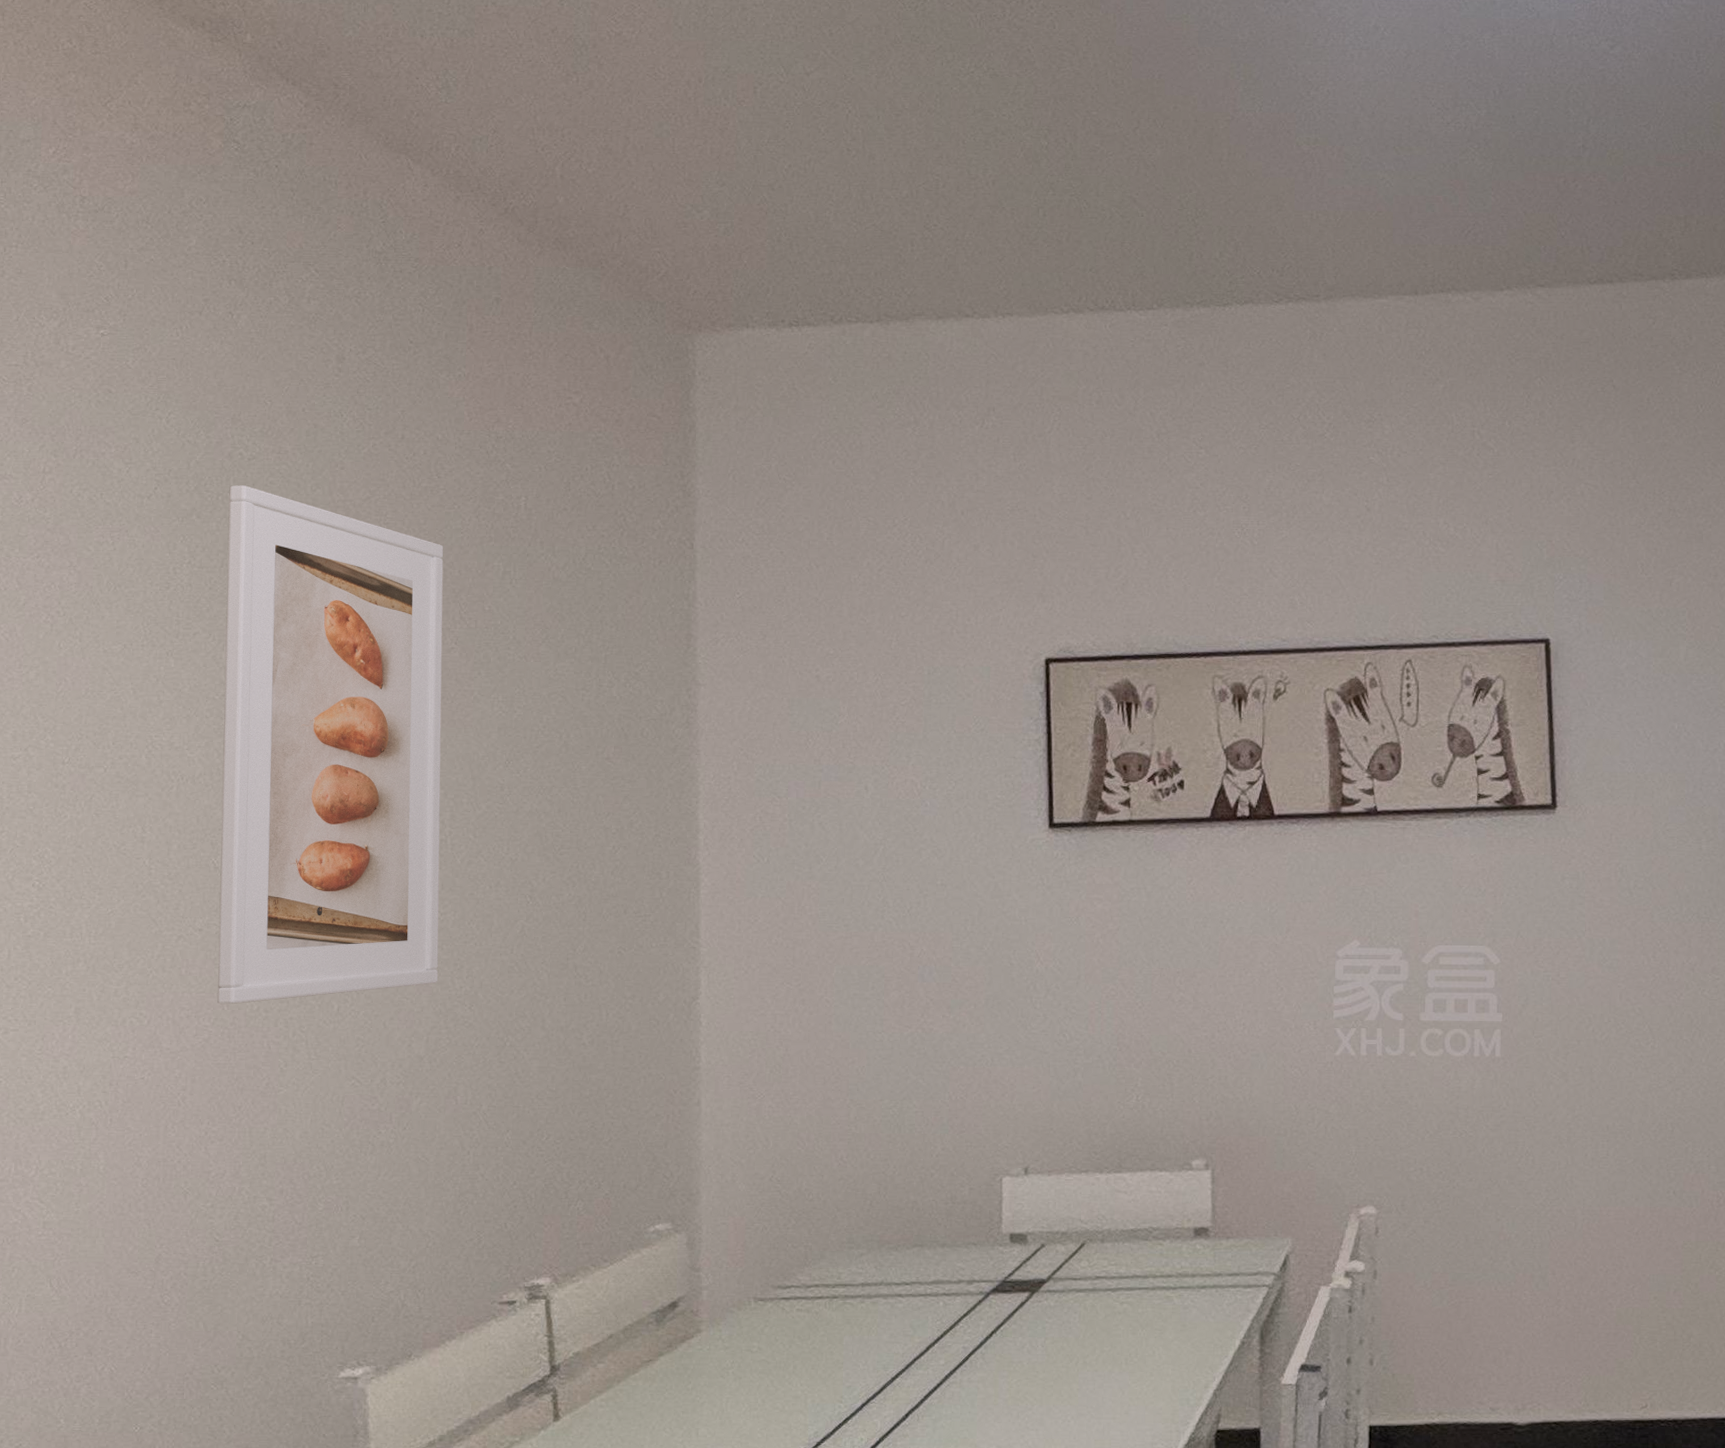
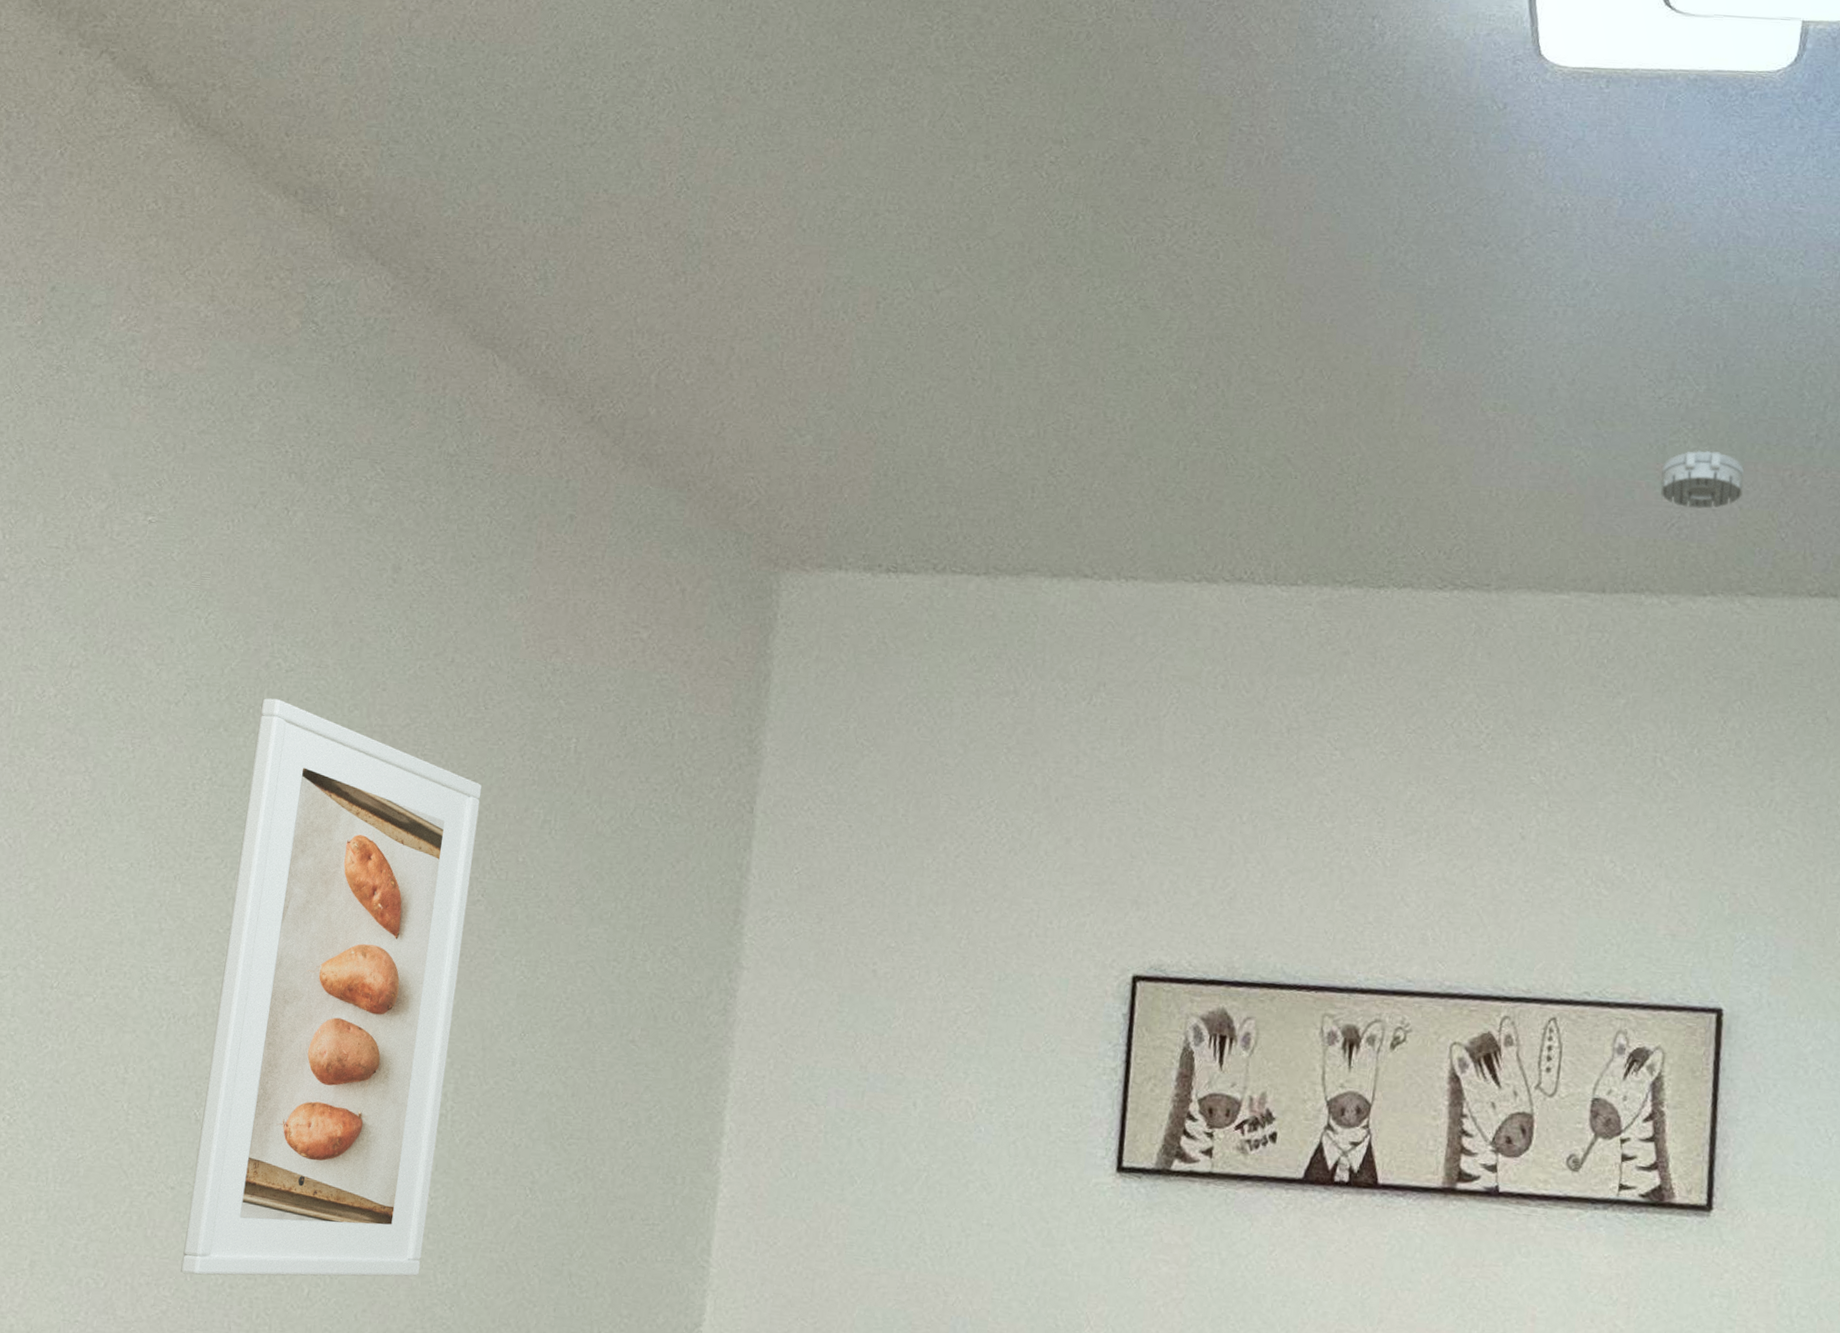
smoke detector: none [1455,165,1526,217] -> present [1660,450,1744,509]

